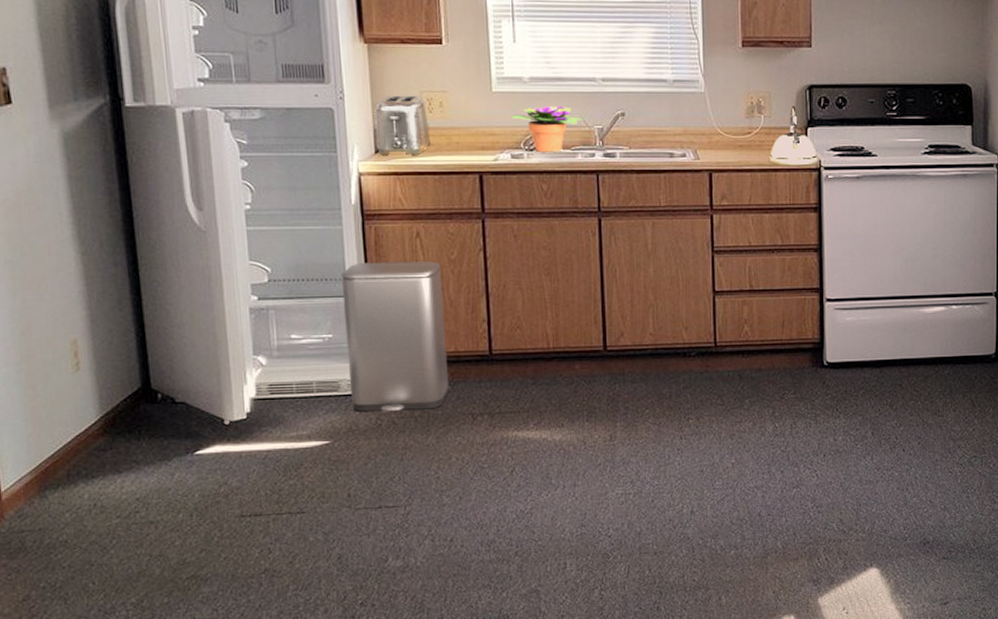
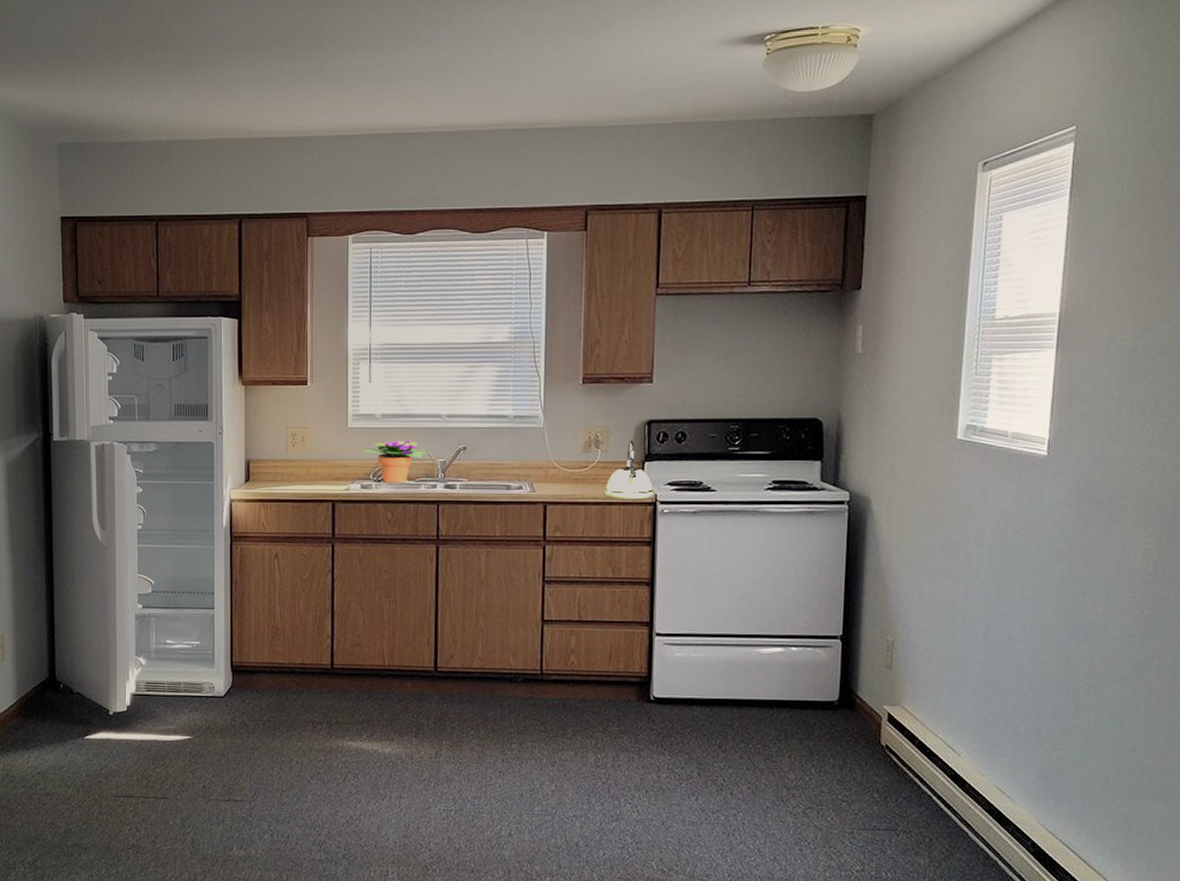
pedal bin: present [341,261,449,412] -> none [210,579,295,715]
toaster: present [375,95,430,156] -> none [247,431,292,485]

